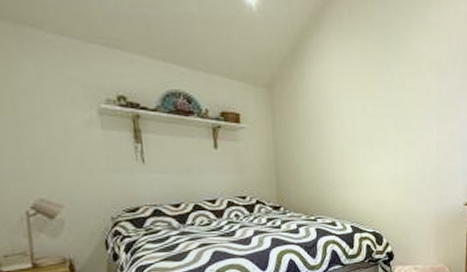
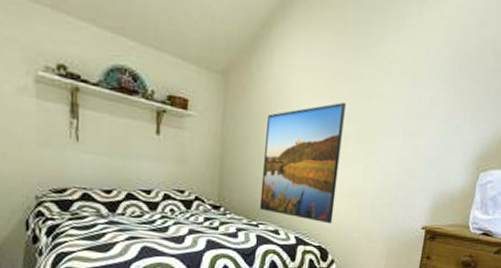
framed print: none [313,99,383,211] -> present [259,102,346,224]

